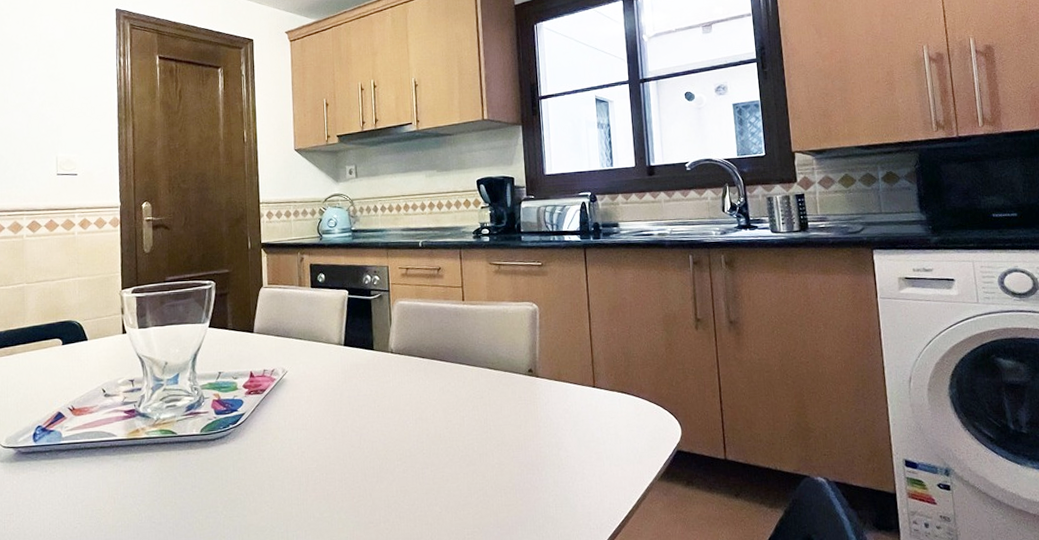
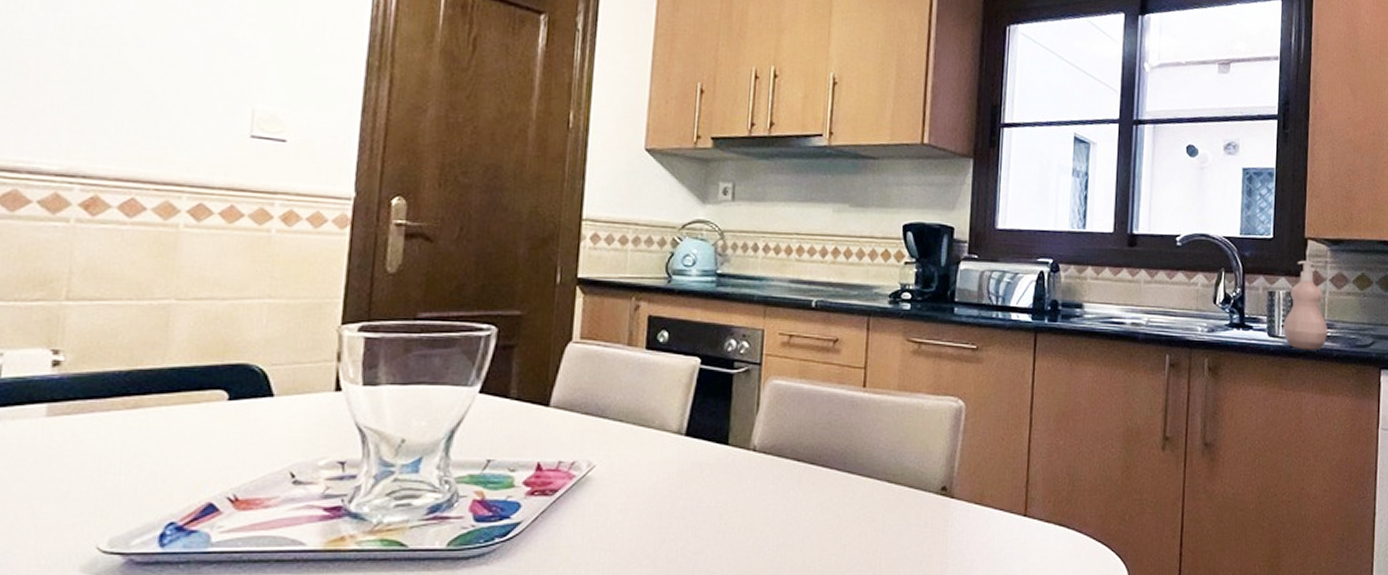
soap bottle: none [783,169,823,241] -> present [1283,260,1328,351]

